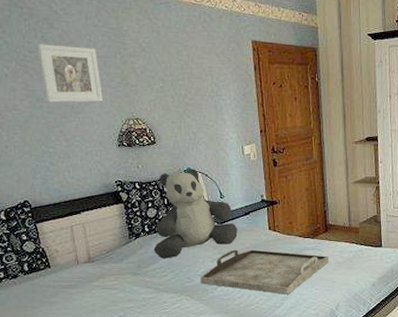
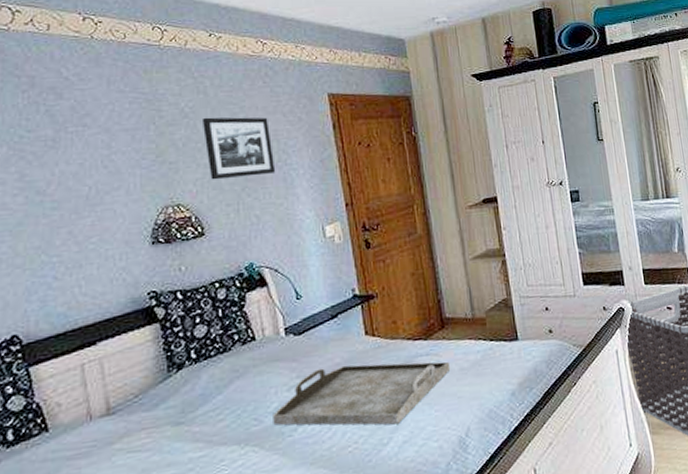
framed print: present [38,44,104,103] -> none [39,119,132,195]
teddy bear: present [153,169,238,259] -> none [204,263,323,396]
picture frame: none [155,52,209,102] -> present [201,117,276,180]

